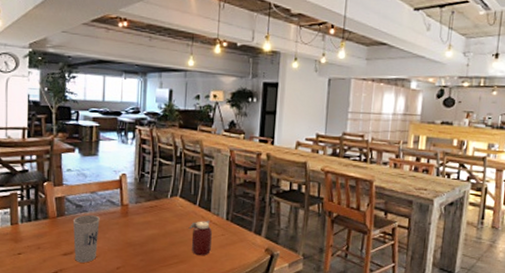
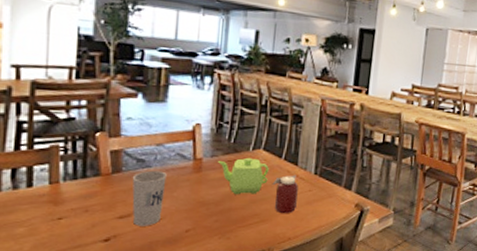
teapot: none [140,204,185,238] -> present [217,157,269,195]

